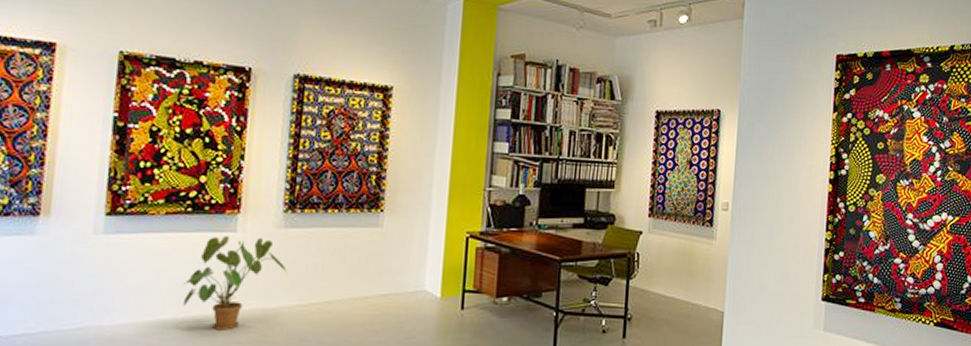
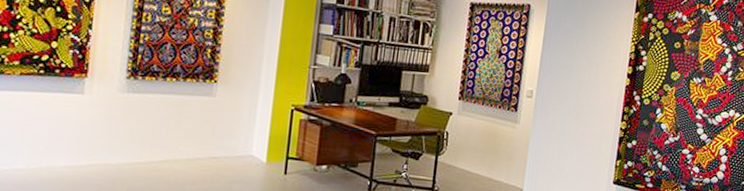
house plant: present [183,236,288,331] -> none [34,97,130,182]

